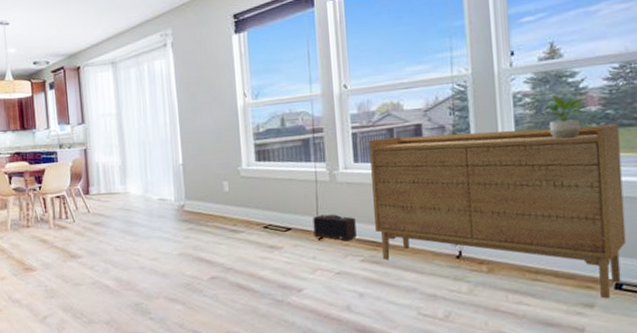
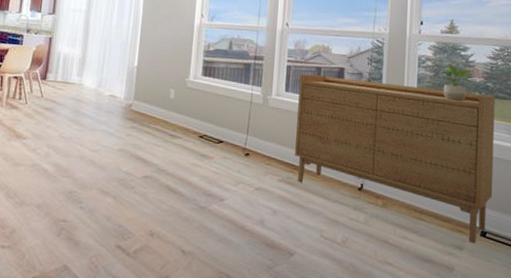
speaker: present [313,214,357,241] -> none [242,133,279,161]

